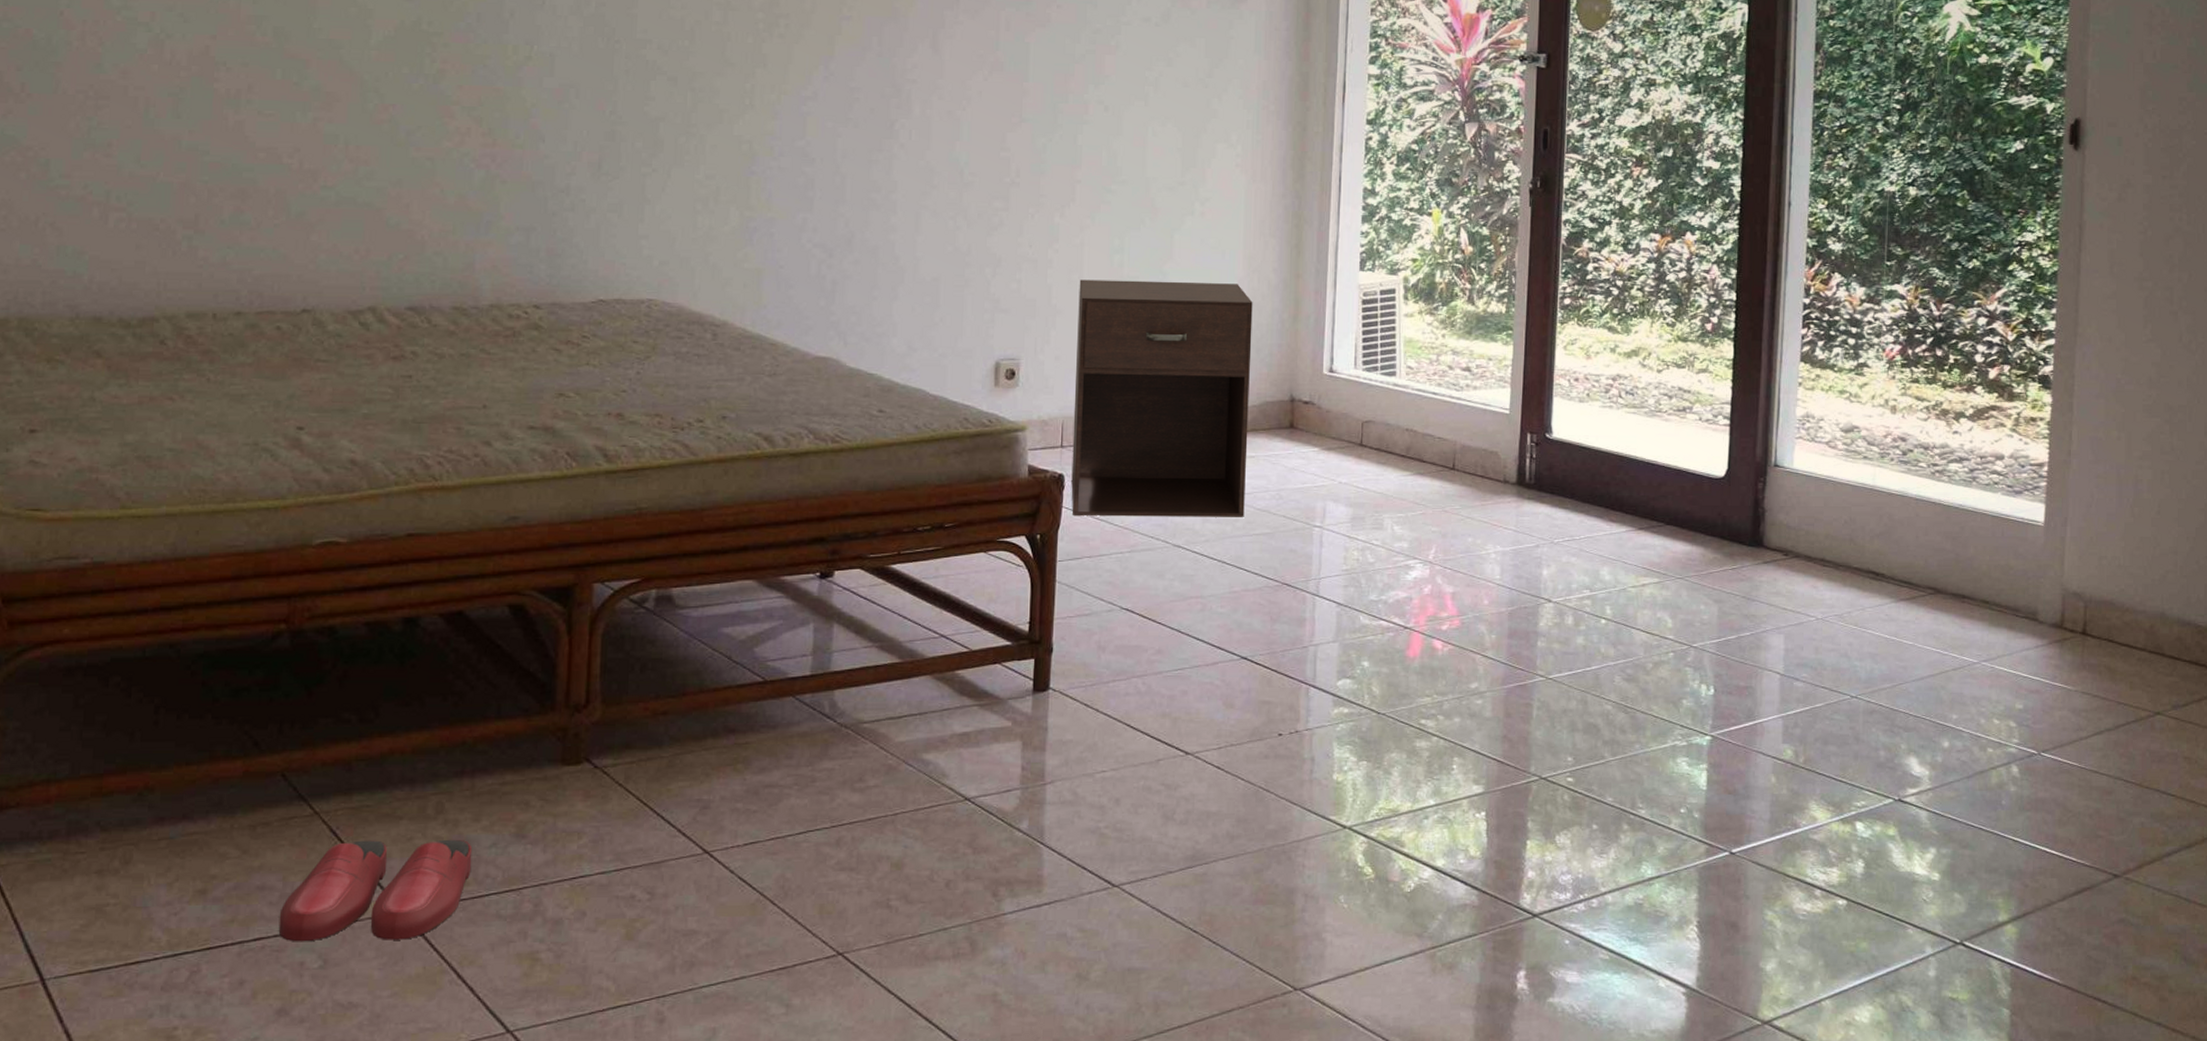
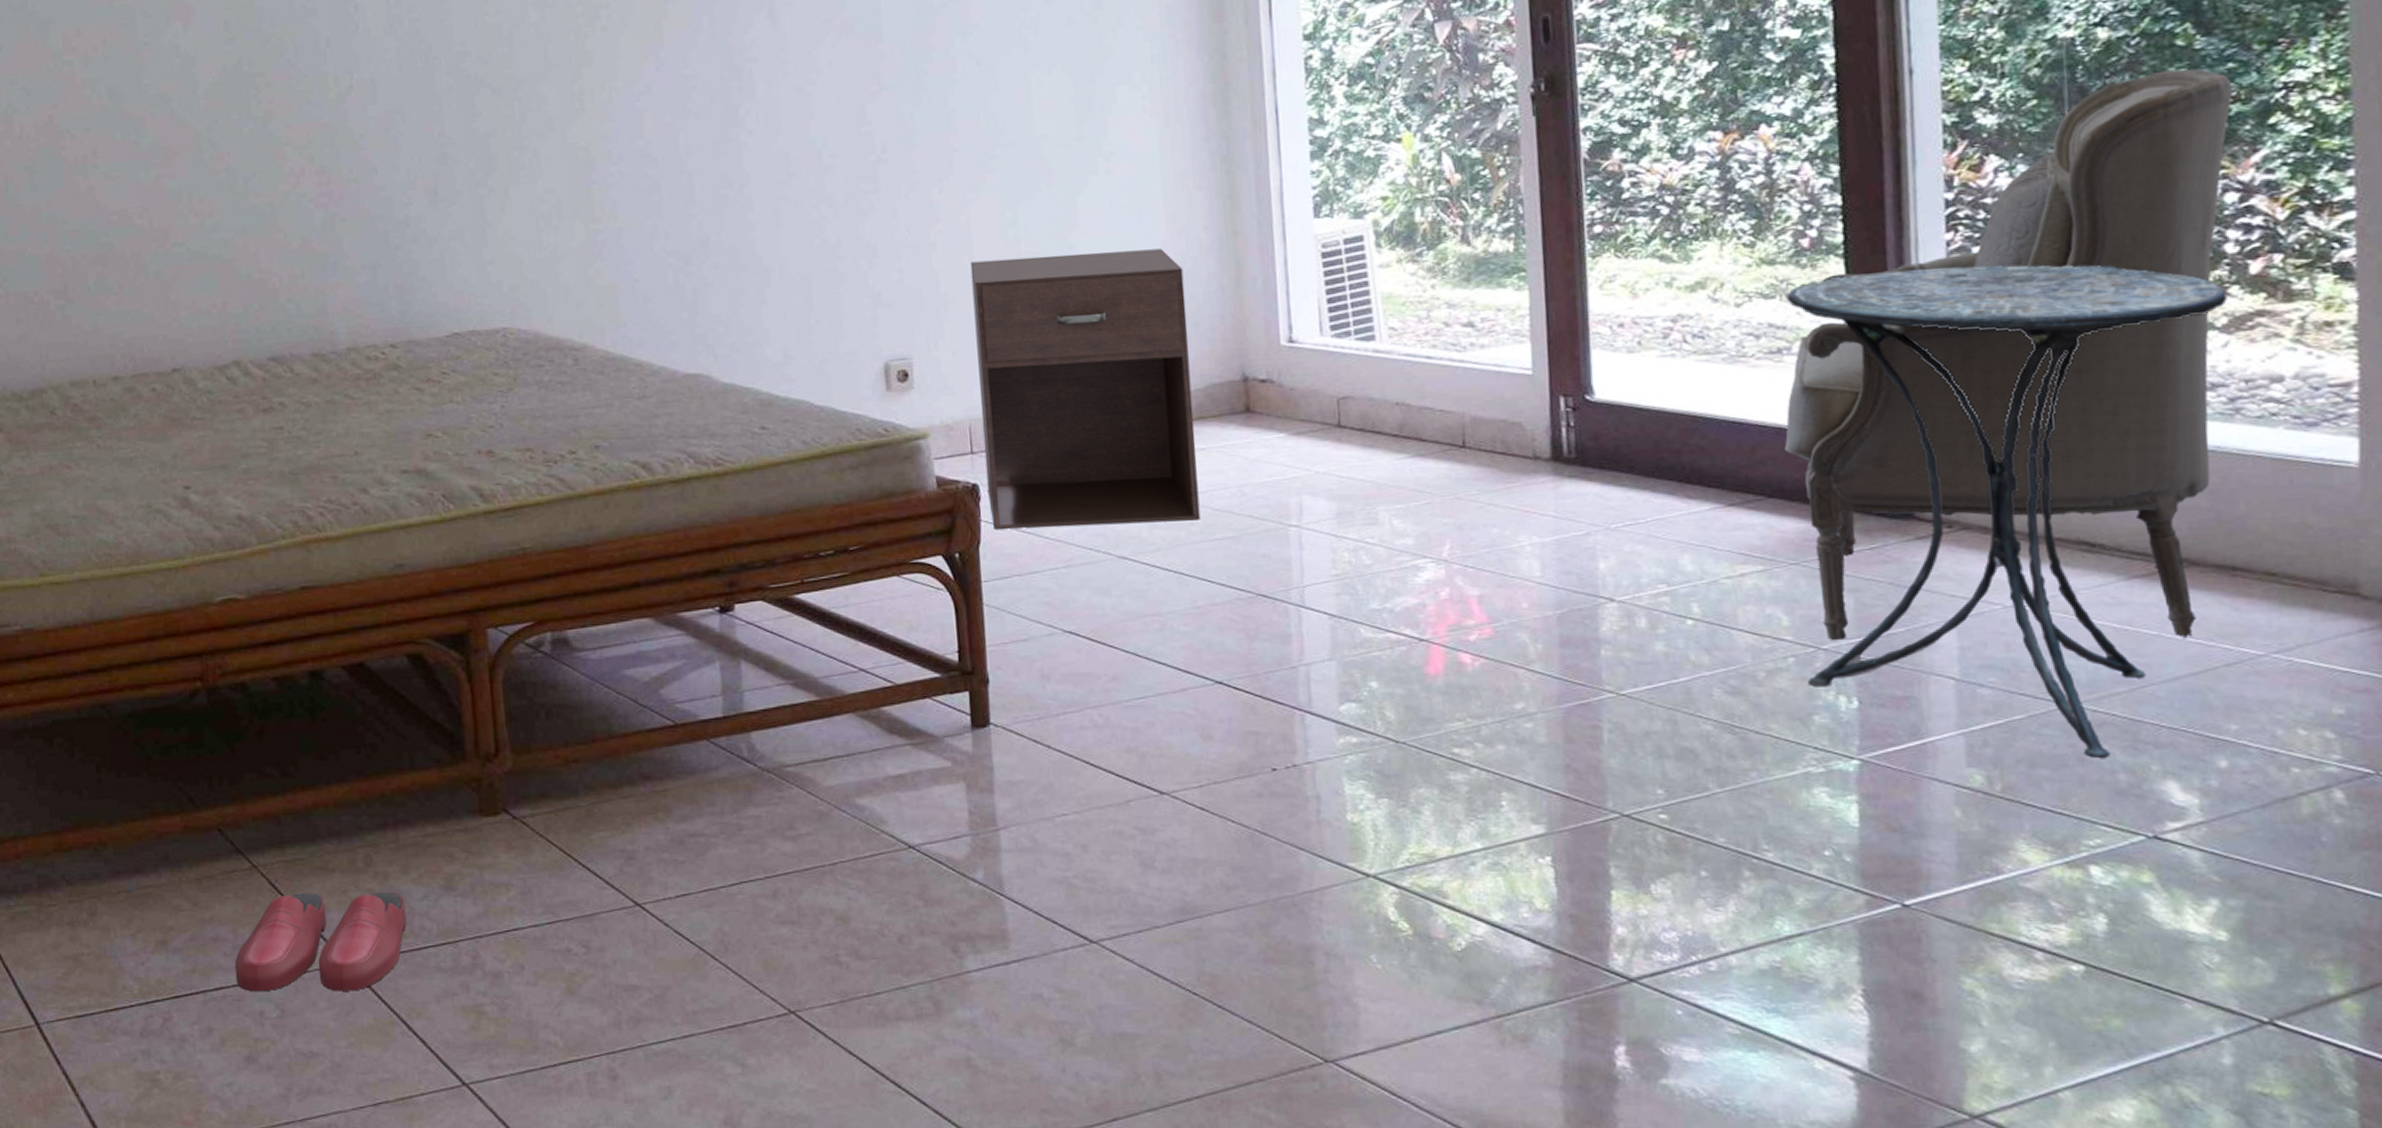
armchair: none [1681,223,1988,649] -> present [1784,68,2232,641]
side table: none [1681,354,1974,738] -> present [1785,264,2228,758]

